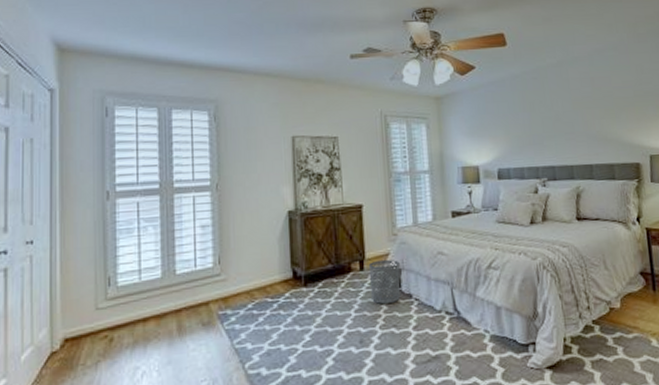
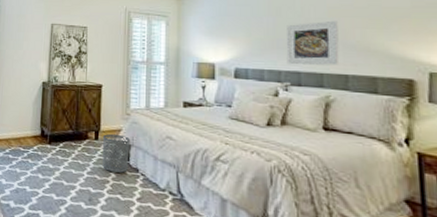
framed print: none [540,112,585,160] -> present [286,20,340,65]

